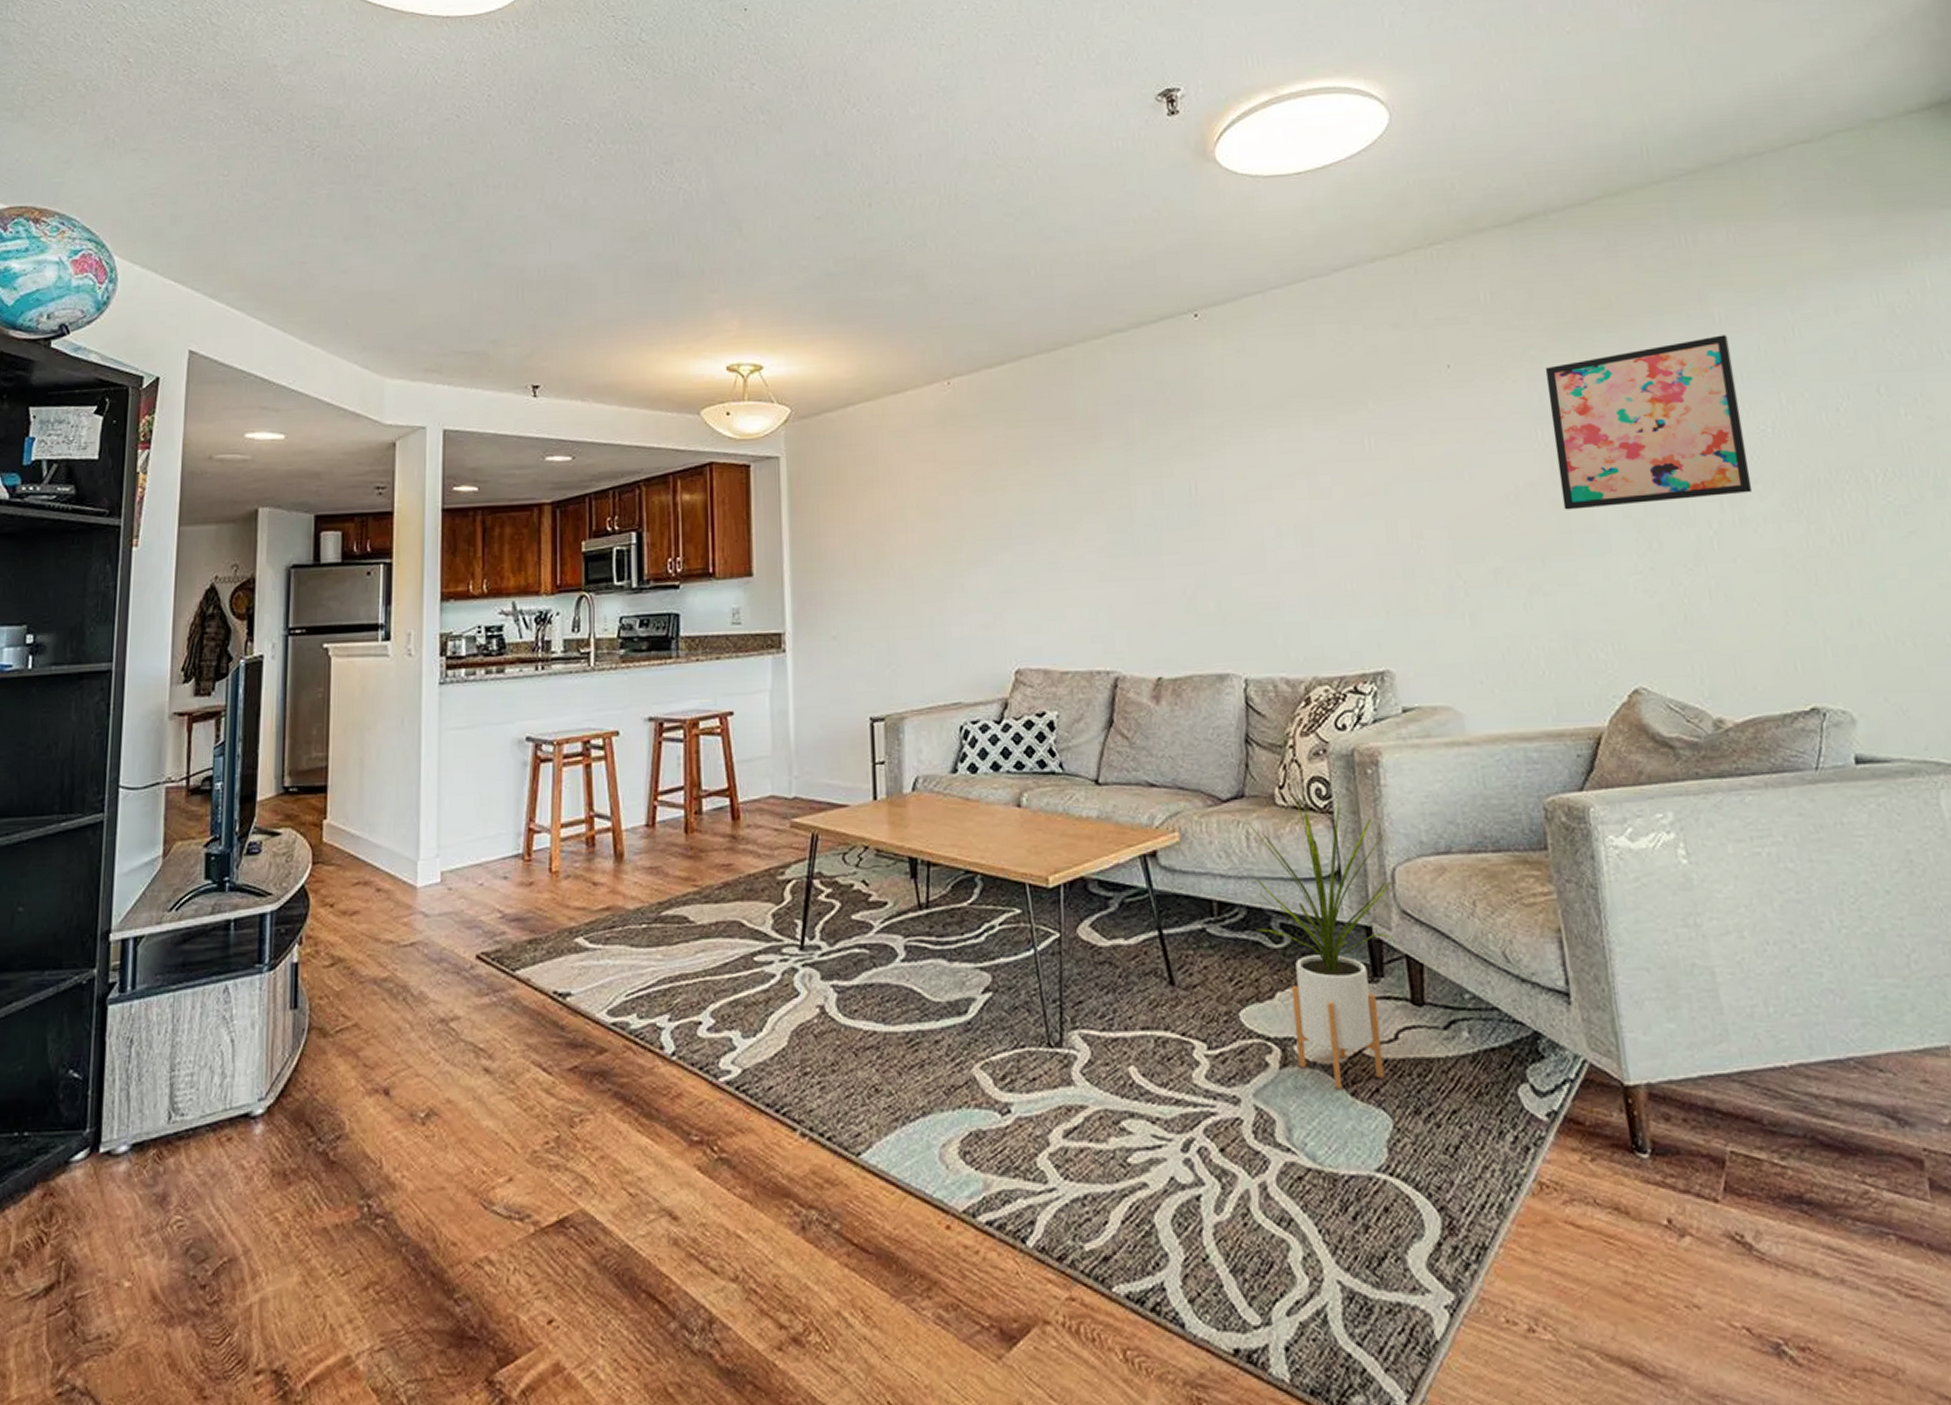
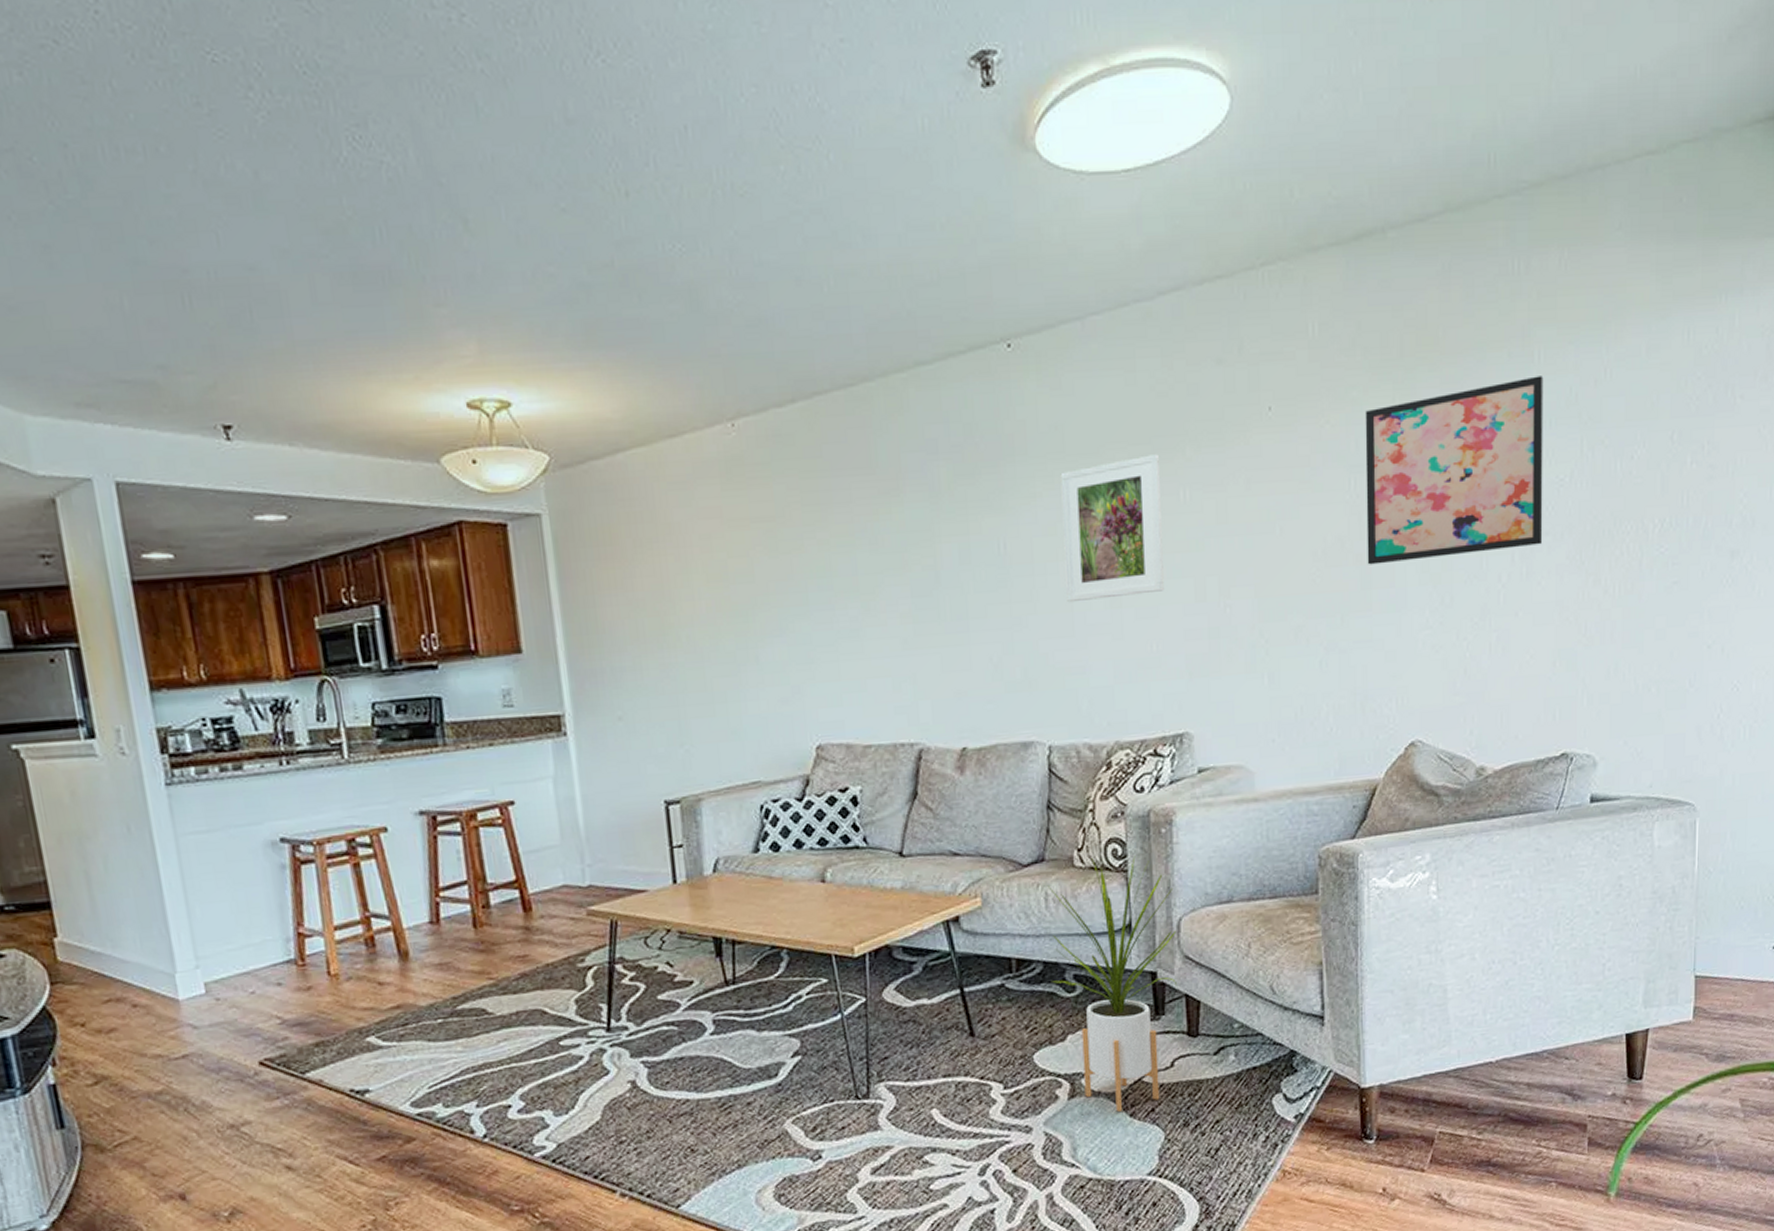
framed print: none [1247,407,1355,541] -> present [1060,454,1164,603]

